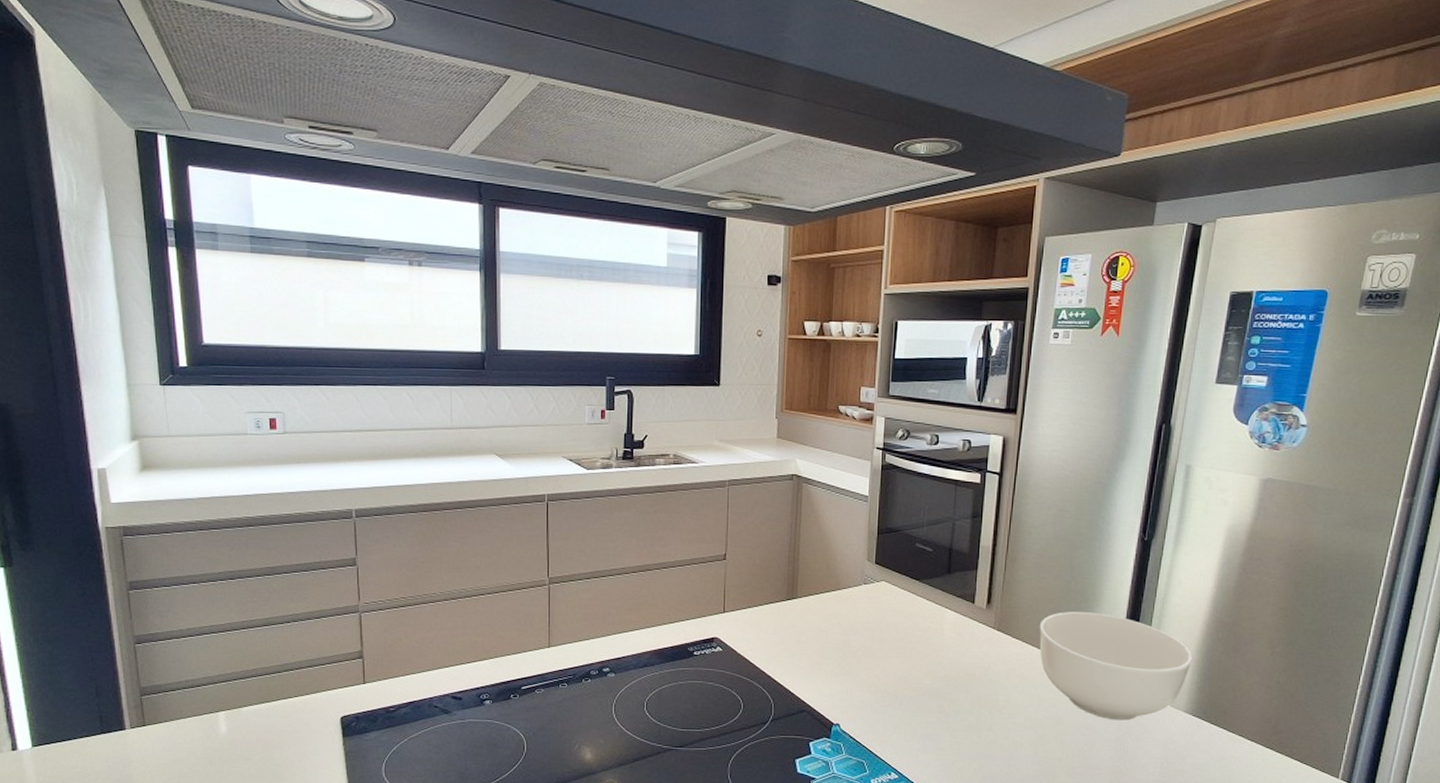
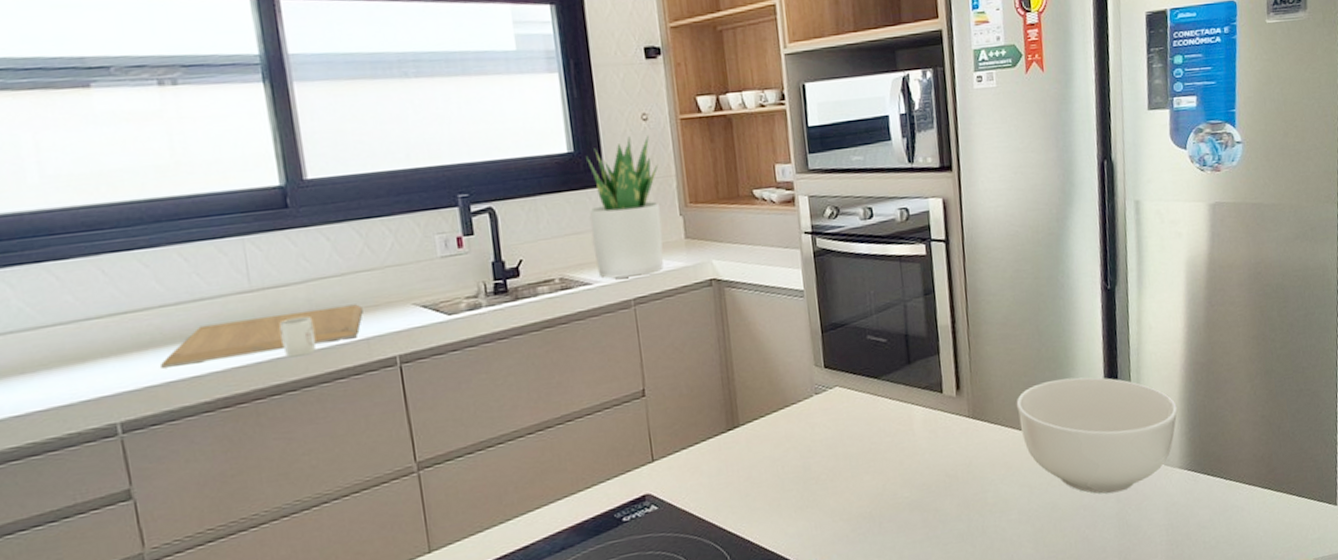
chopping board: none [386,448,526,476] -> present [161,304,363,368]
mug: none [468,453,491,483] -> present [279,317,317,358]
planter: none [703,348,765,464] -> present [586,136,664,279]

